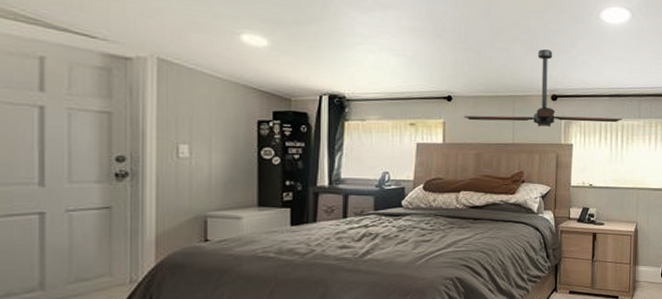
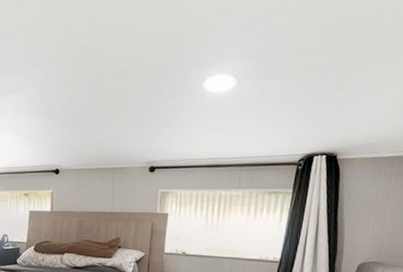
ceiling fan: present [463,49,623,128] -> none [68,123,221,198]

